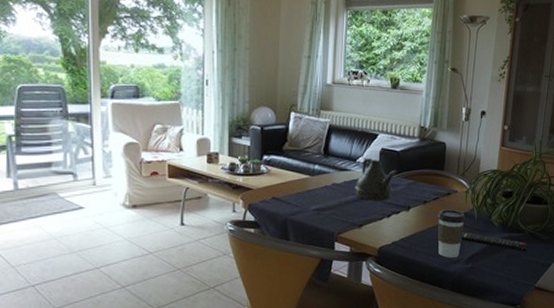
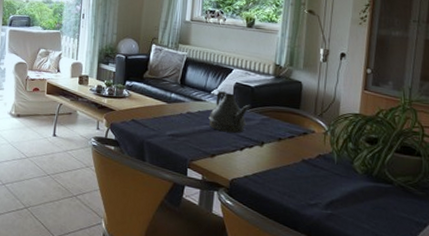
coffee cup: present [438,209,465,258] -> none [294,149,323,201]
remote control: present [461,231,527,252] -> none [318,174,398,206]

